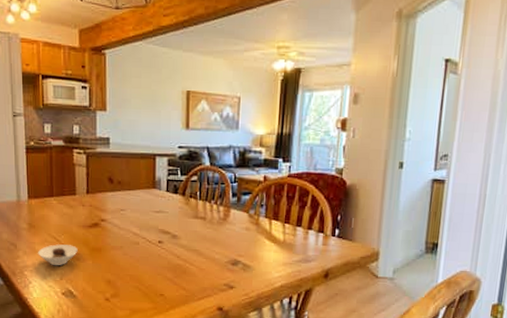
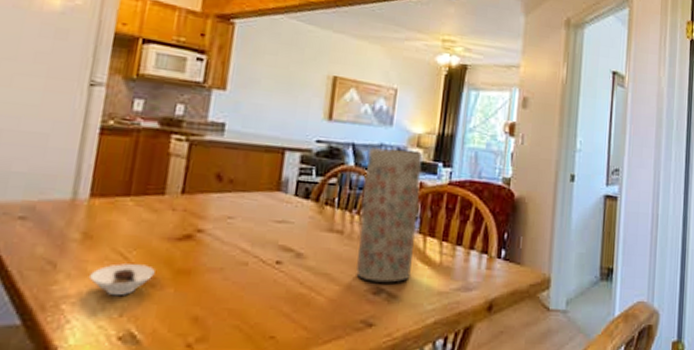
vase: none [218,148,265,256] -> present [356,146,423,283]

